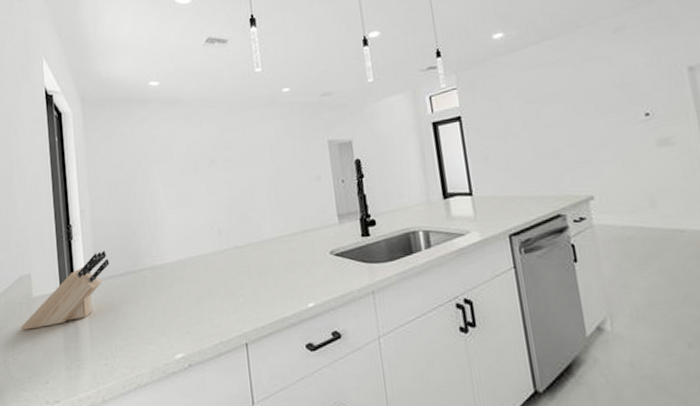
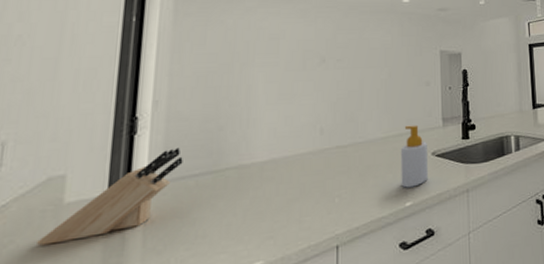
soap bottle: none [297,222,328,289] -> present [400,125,428,188]

